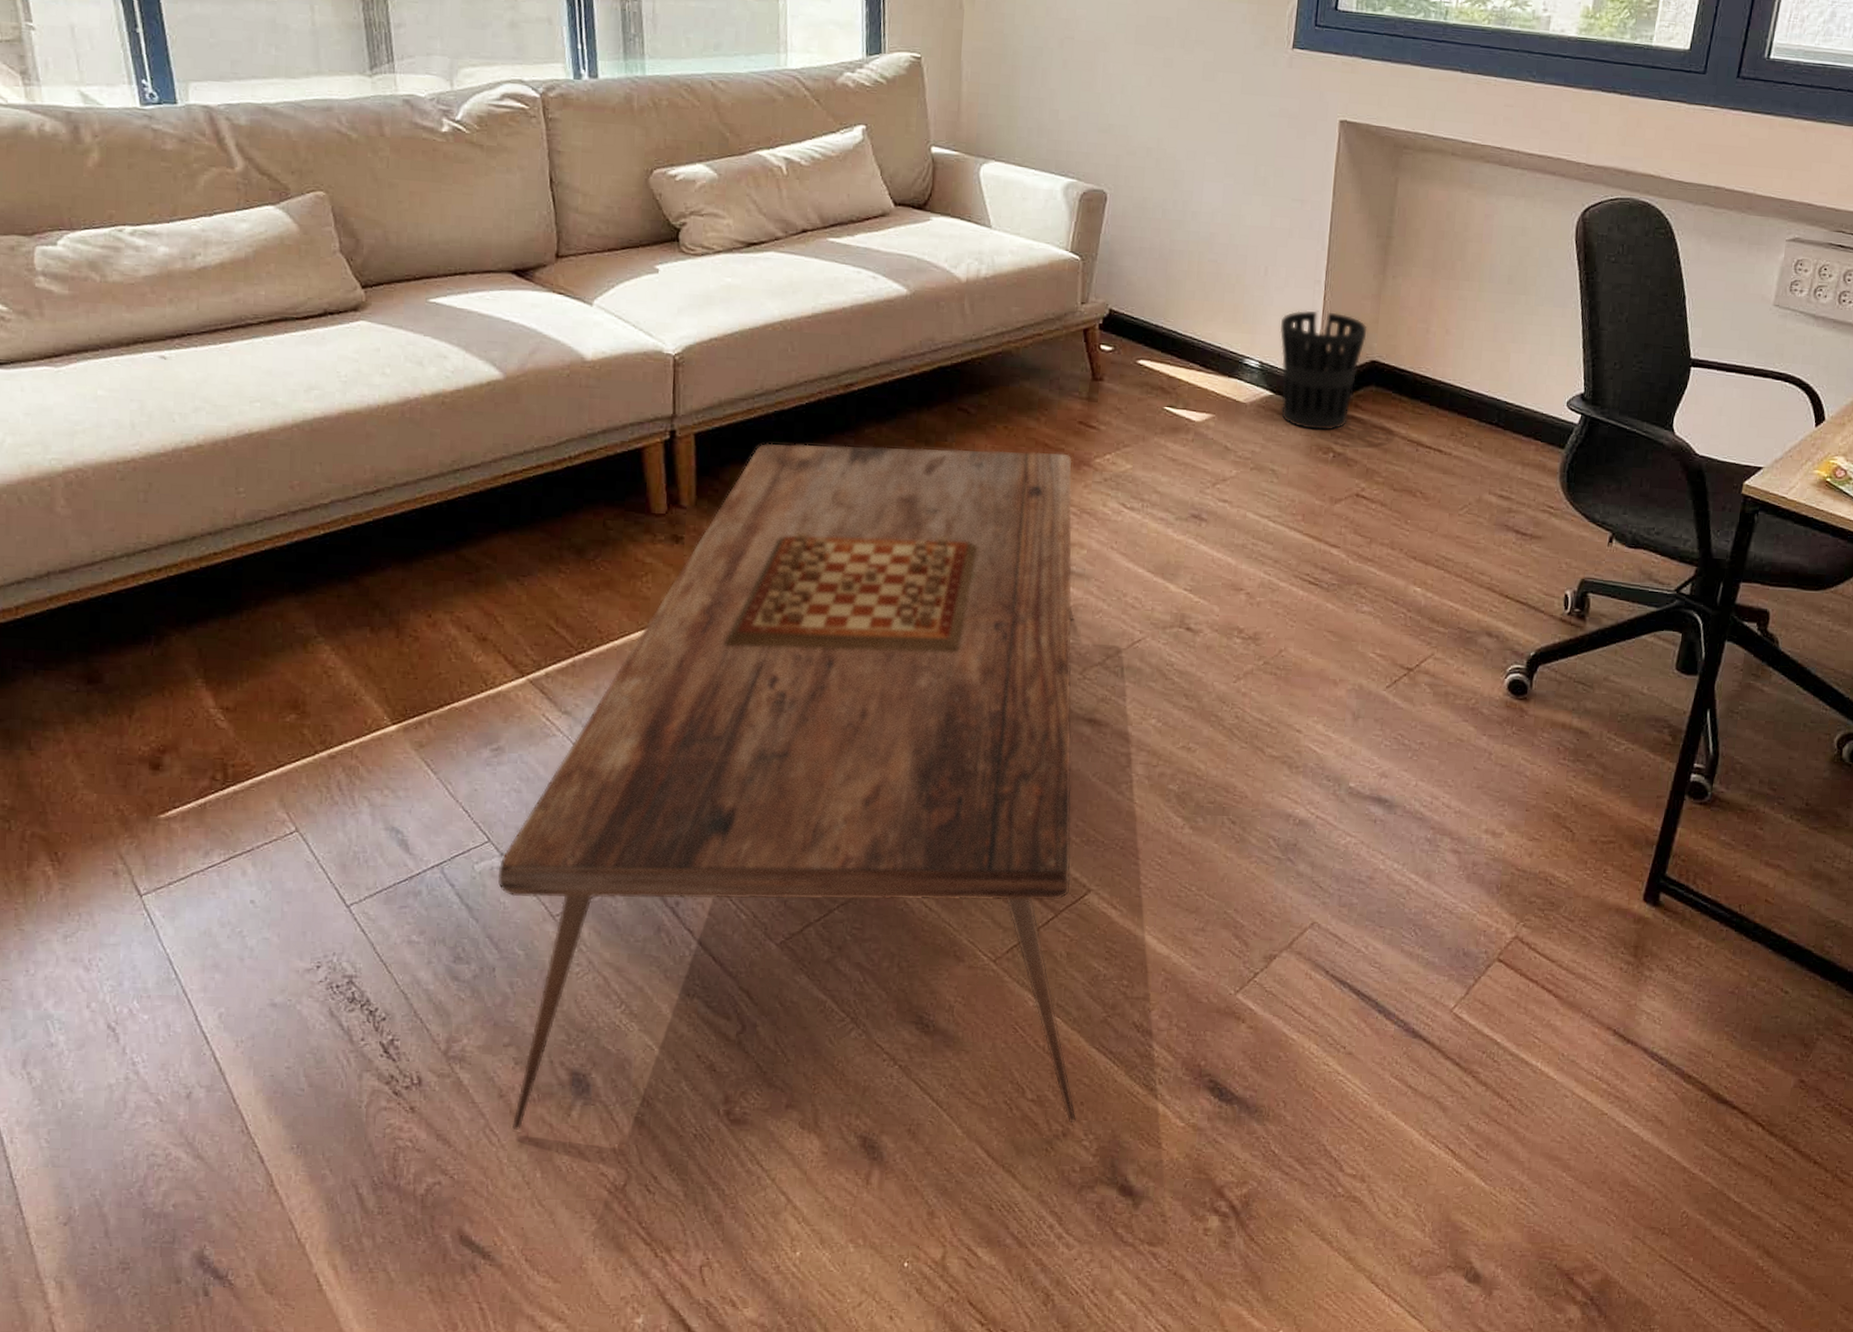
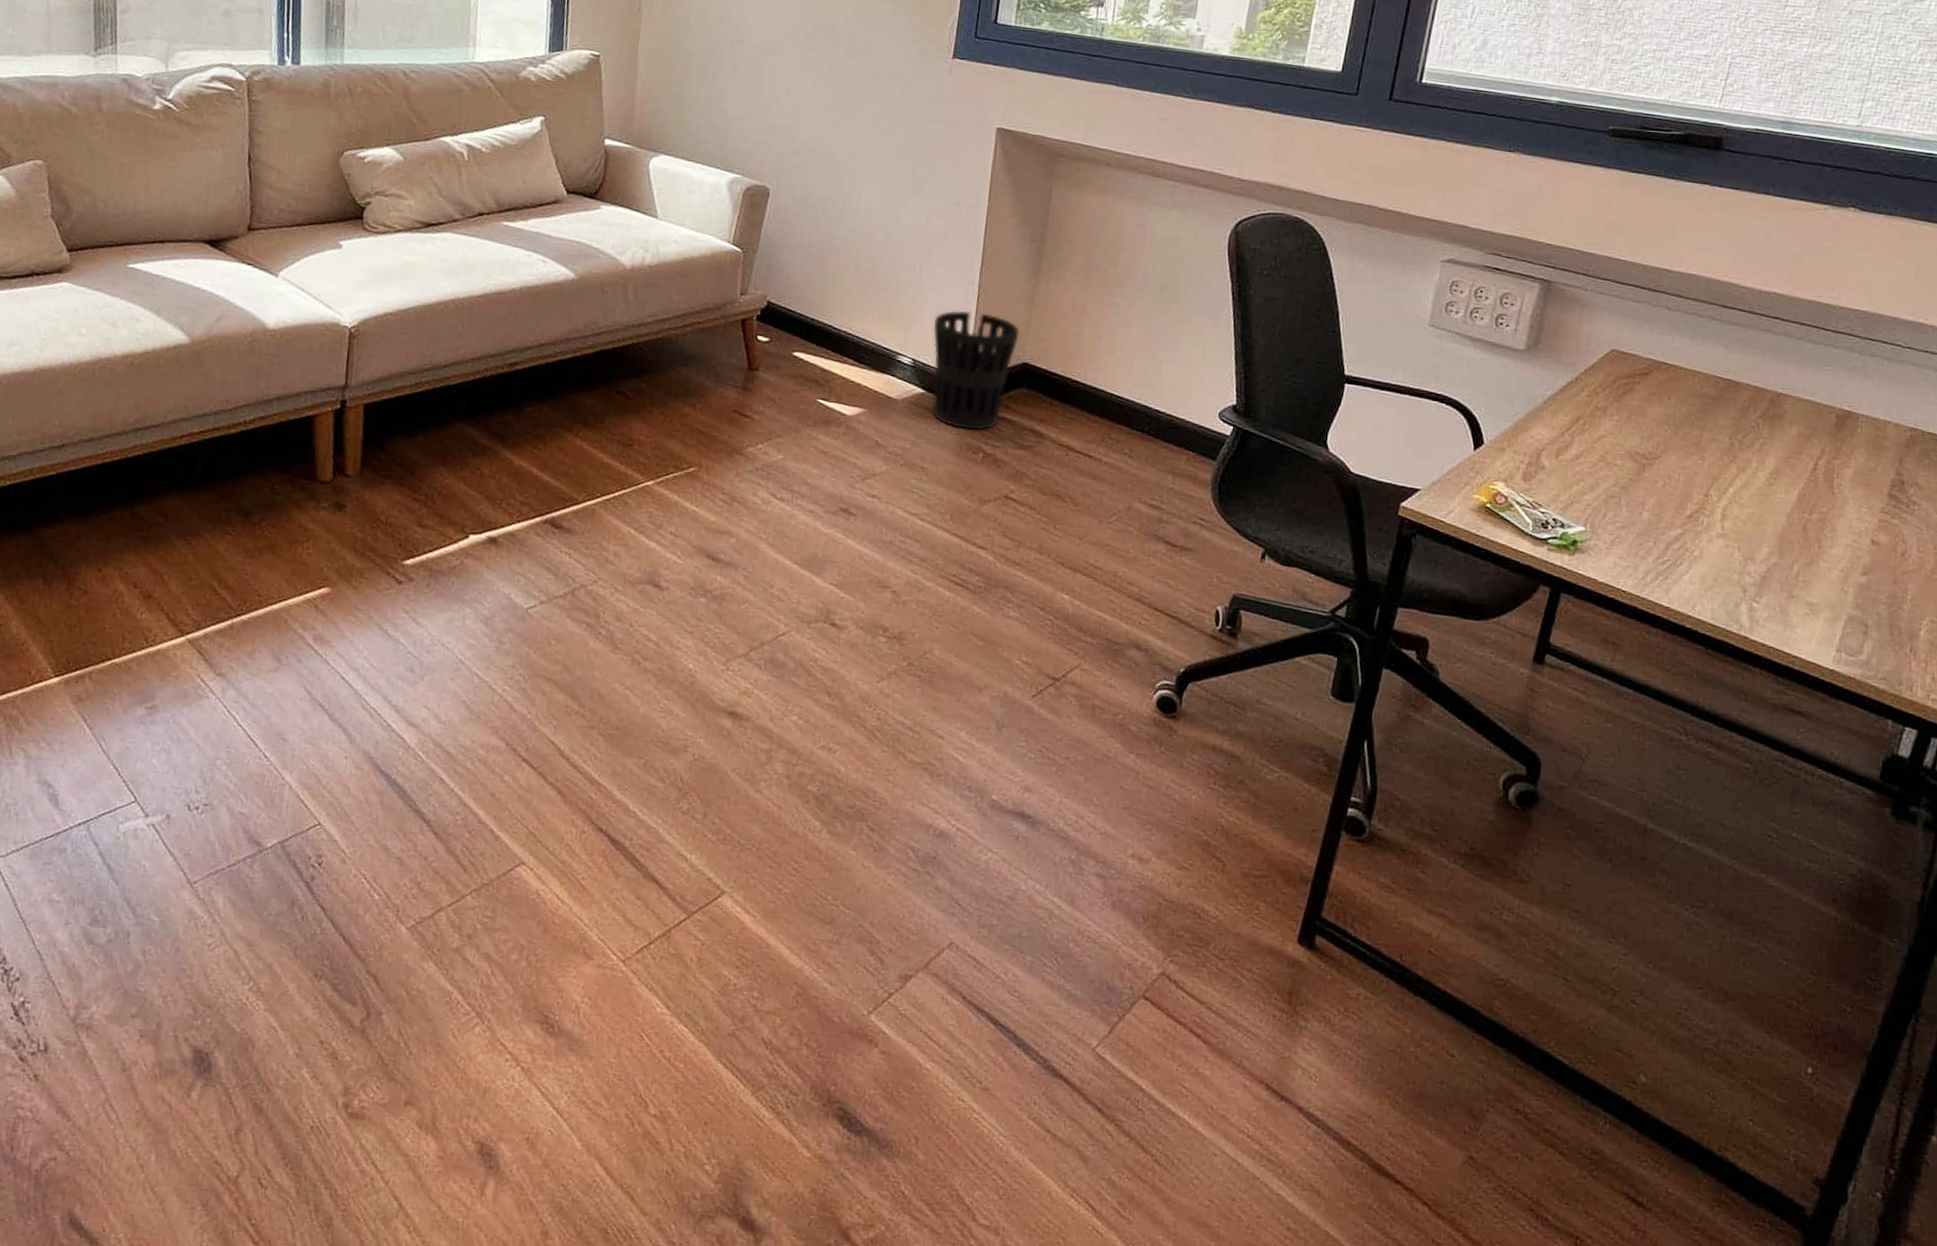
coffee table: present [497,443,1077,1130] -> none [131,417,725,1145]

